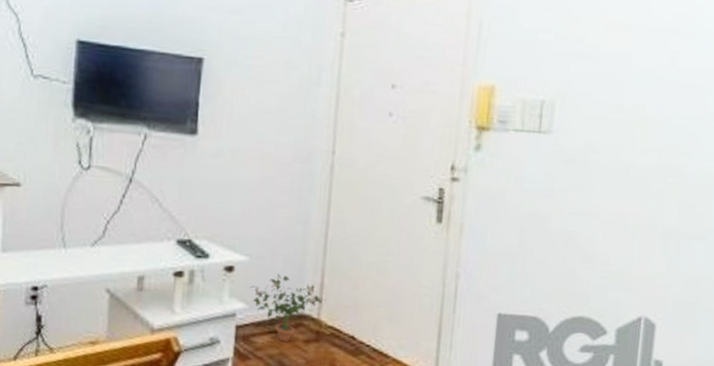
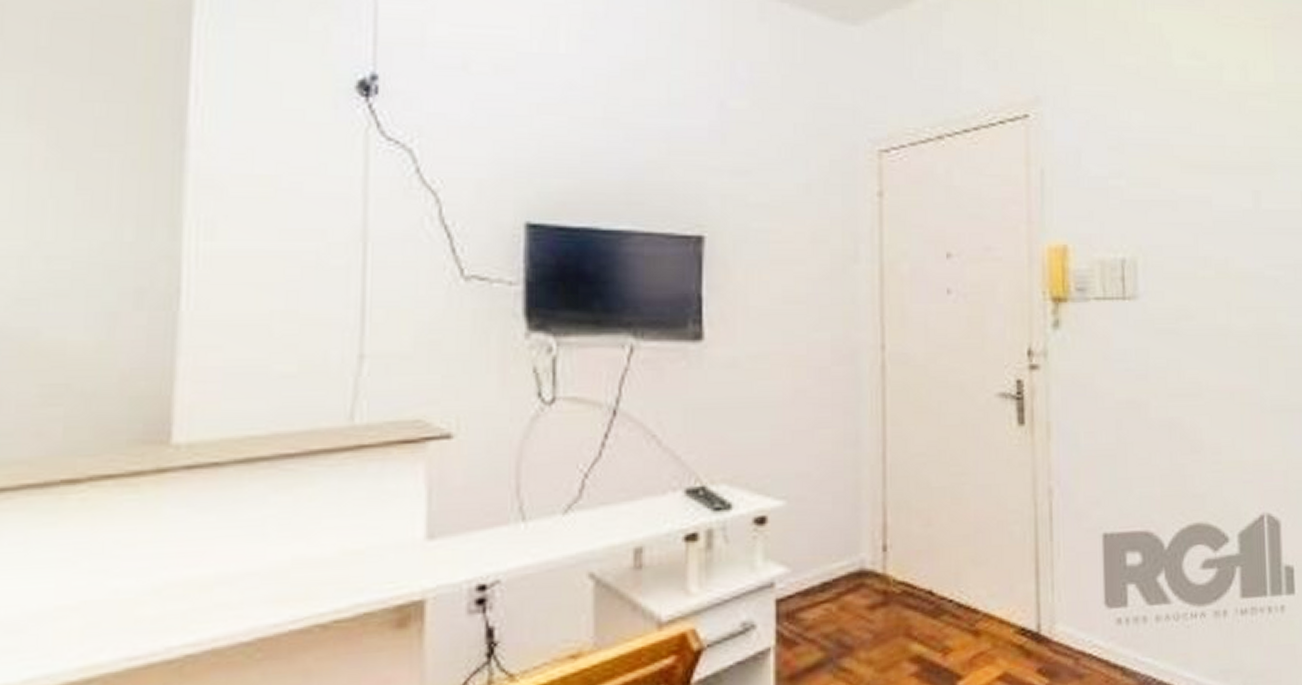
potted plant: present [250,274,322,343] -> none [791,518,886,614]

